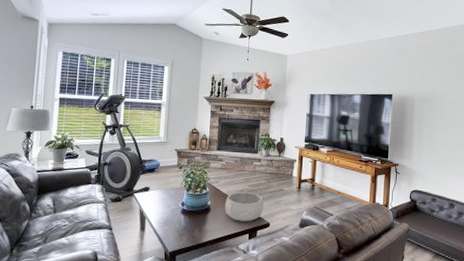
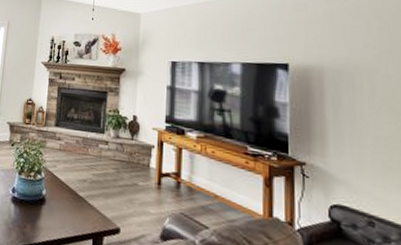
decorative bowl: present [224,191,264,222] -> none [62,181,112,224]

